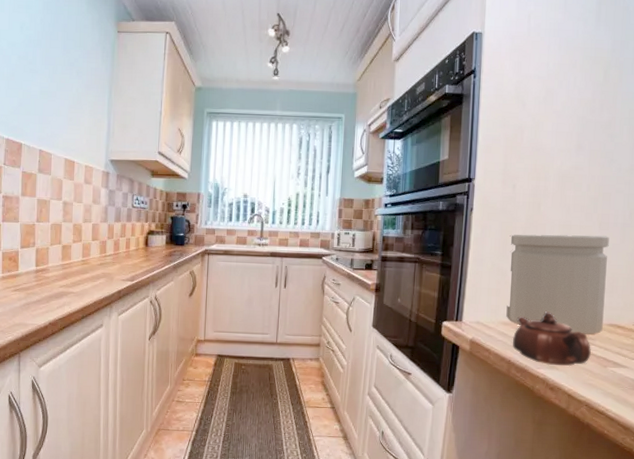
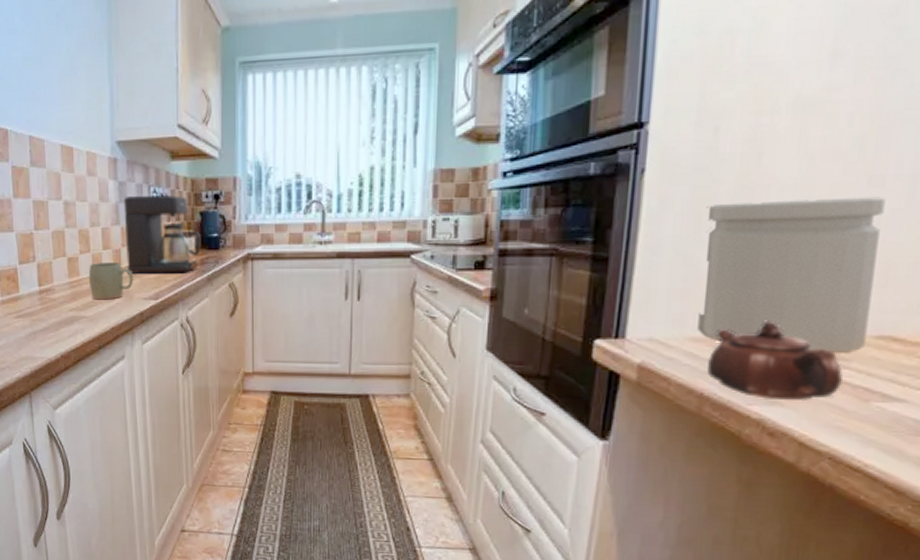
mug: none [78,250,116,280] -> present [88,263,134,300]
coffee maker: none [111,201,171,262] -> present [123,195,202,273]

